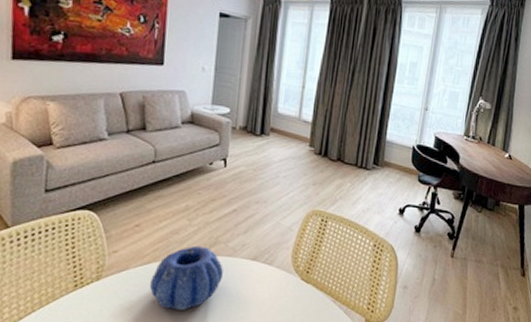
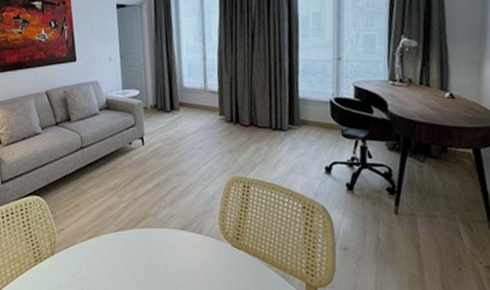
decorative bowl: present [150,245,223,311] -> none [95,219,157,280]

